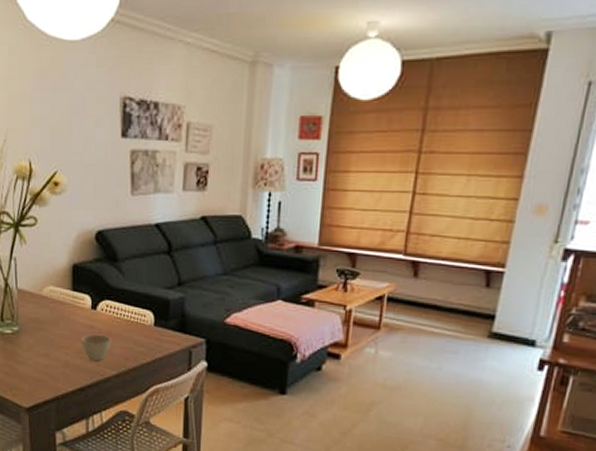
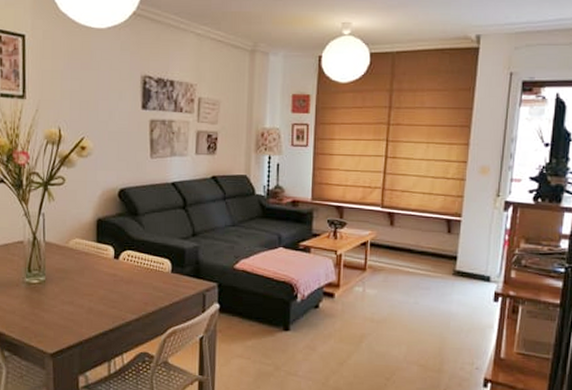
cup: present [82,334,111,361] -> none [105,281,132,306]

